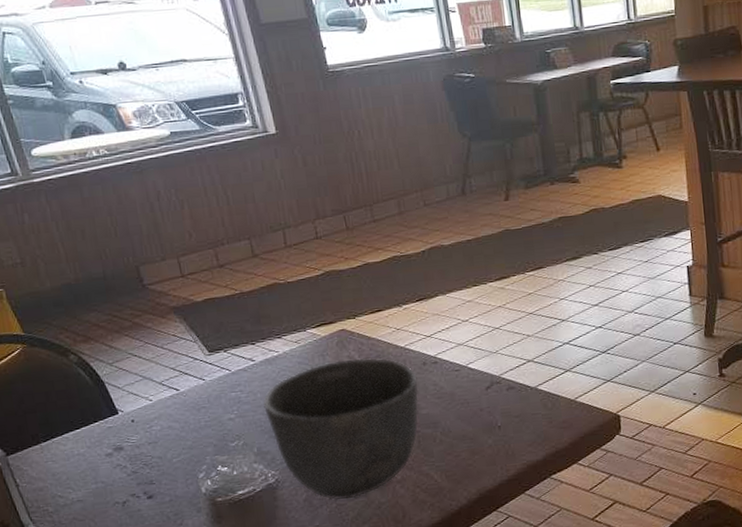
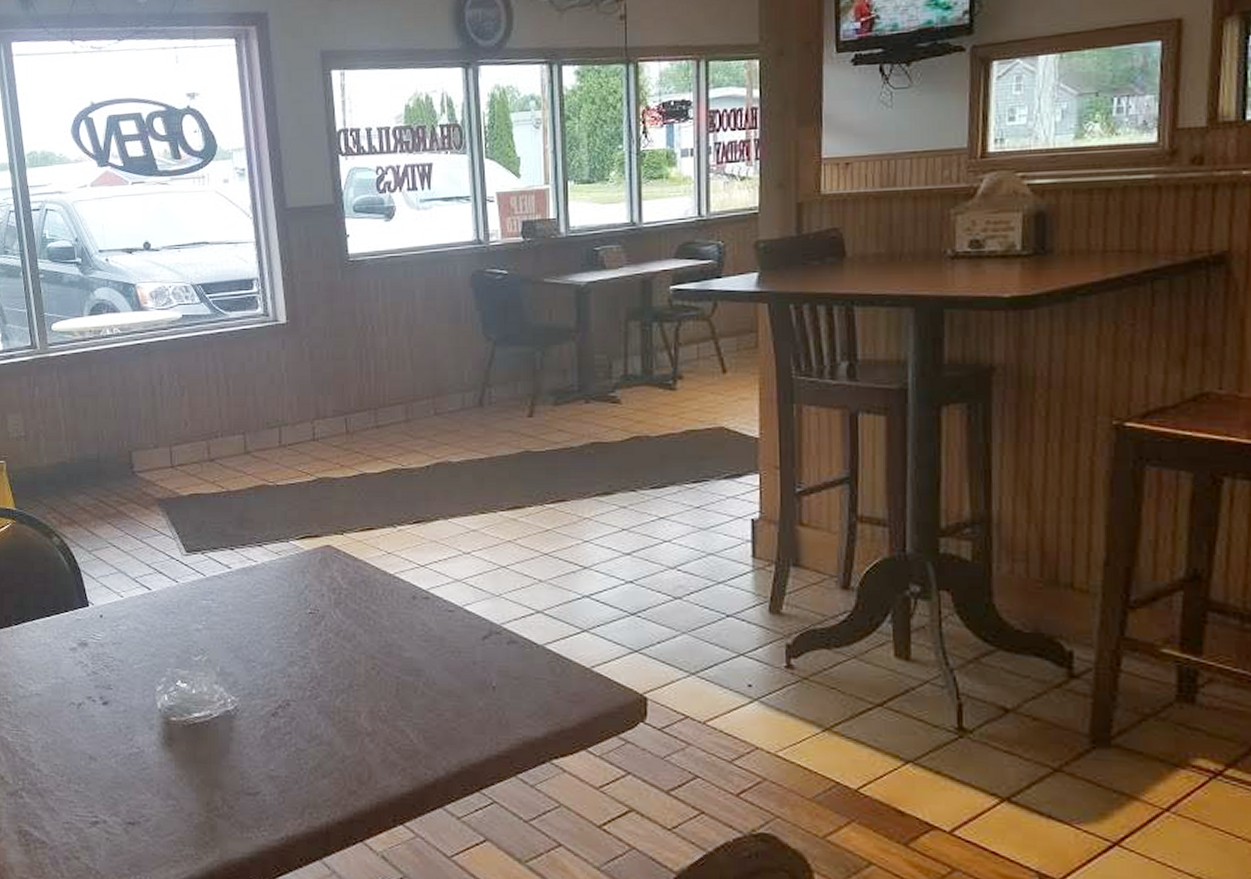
bowl: present [262,358,419,501] -> none [232,580,404,745]

